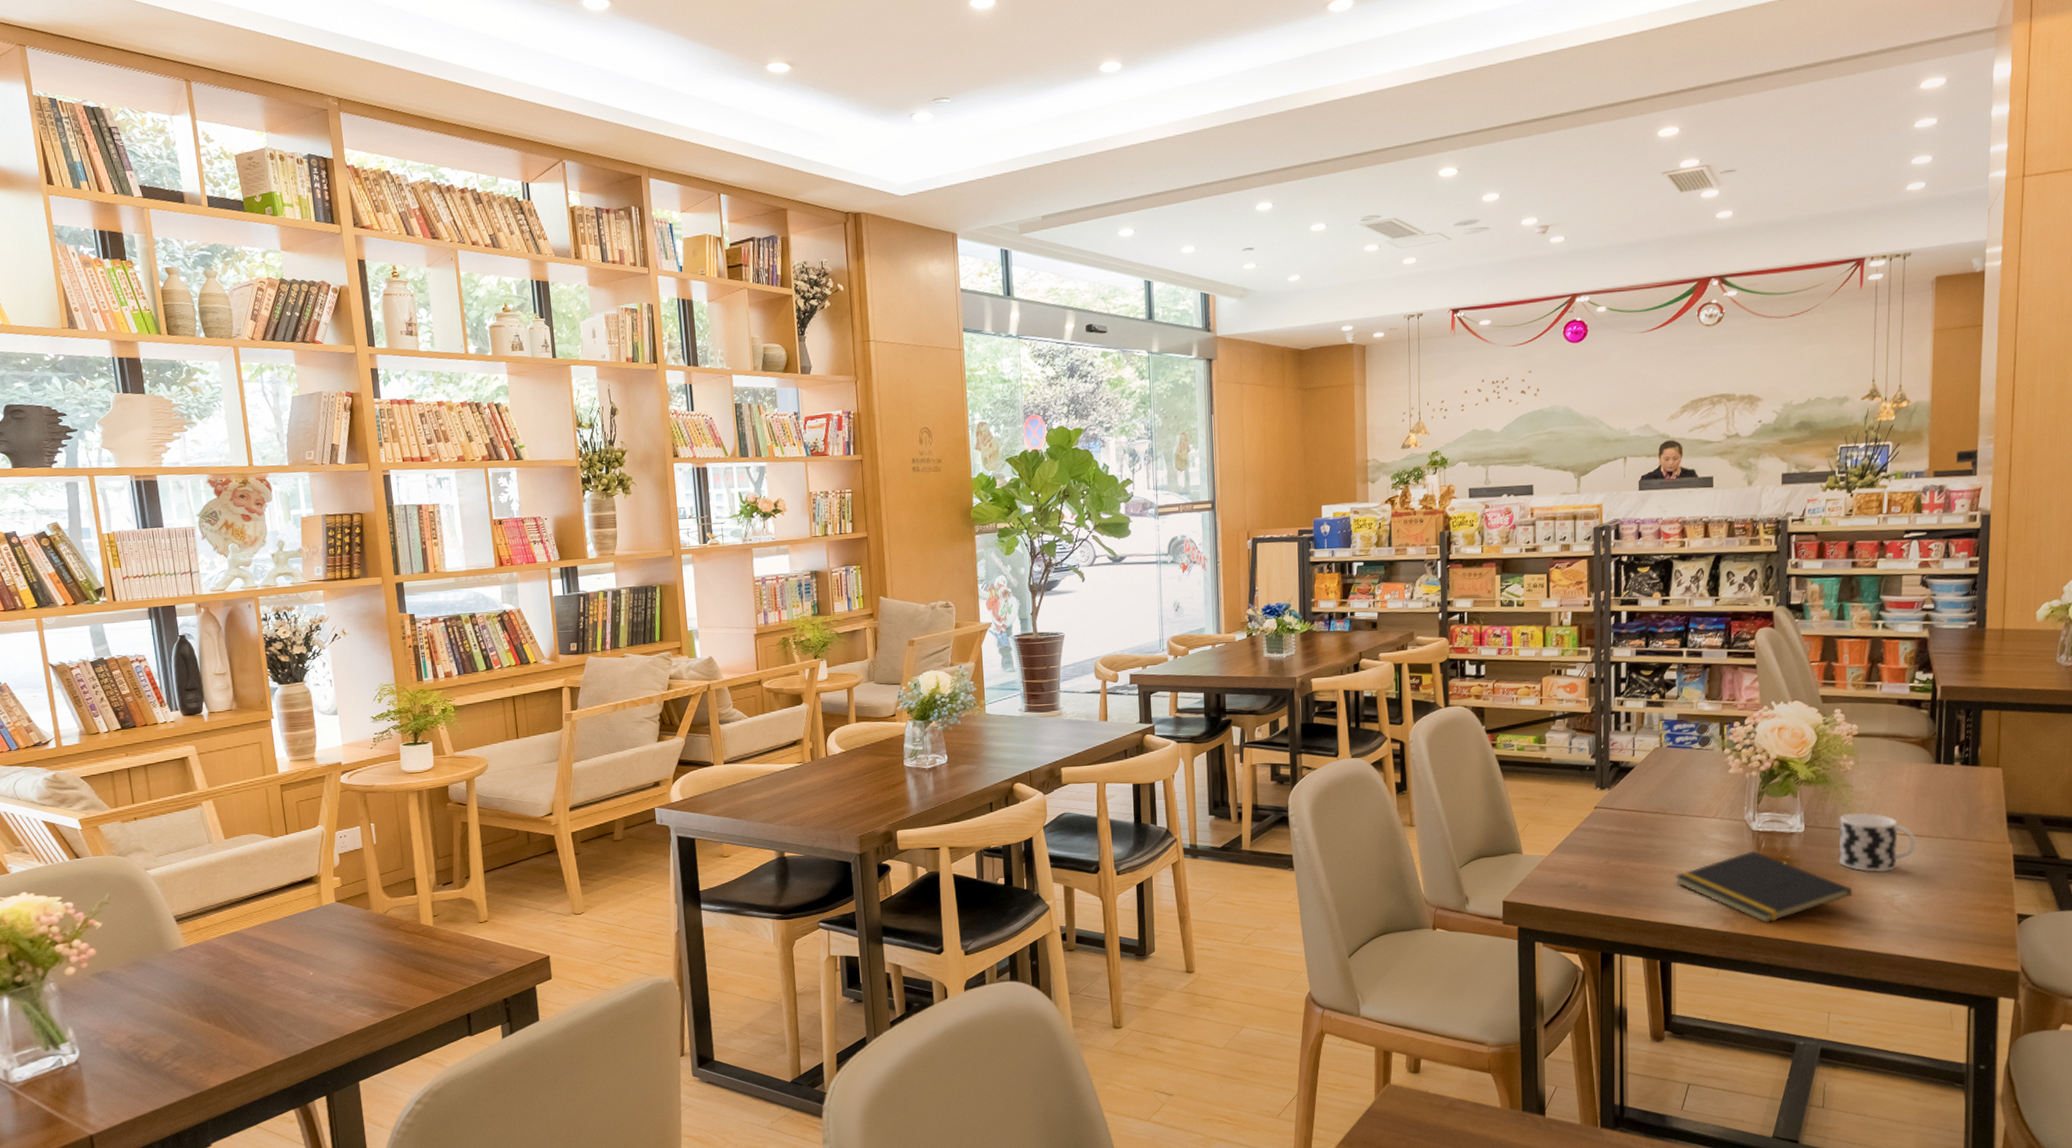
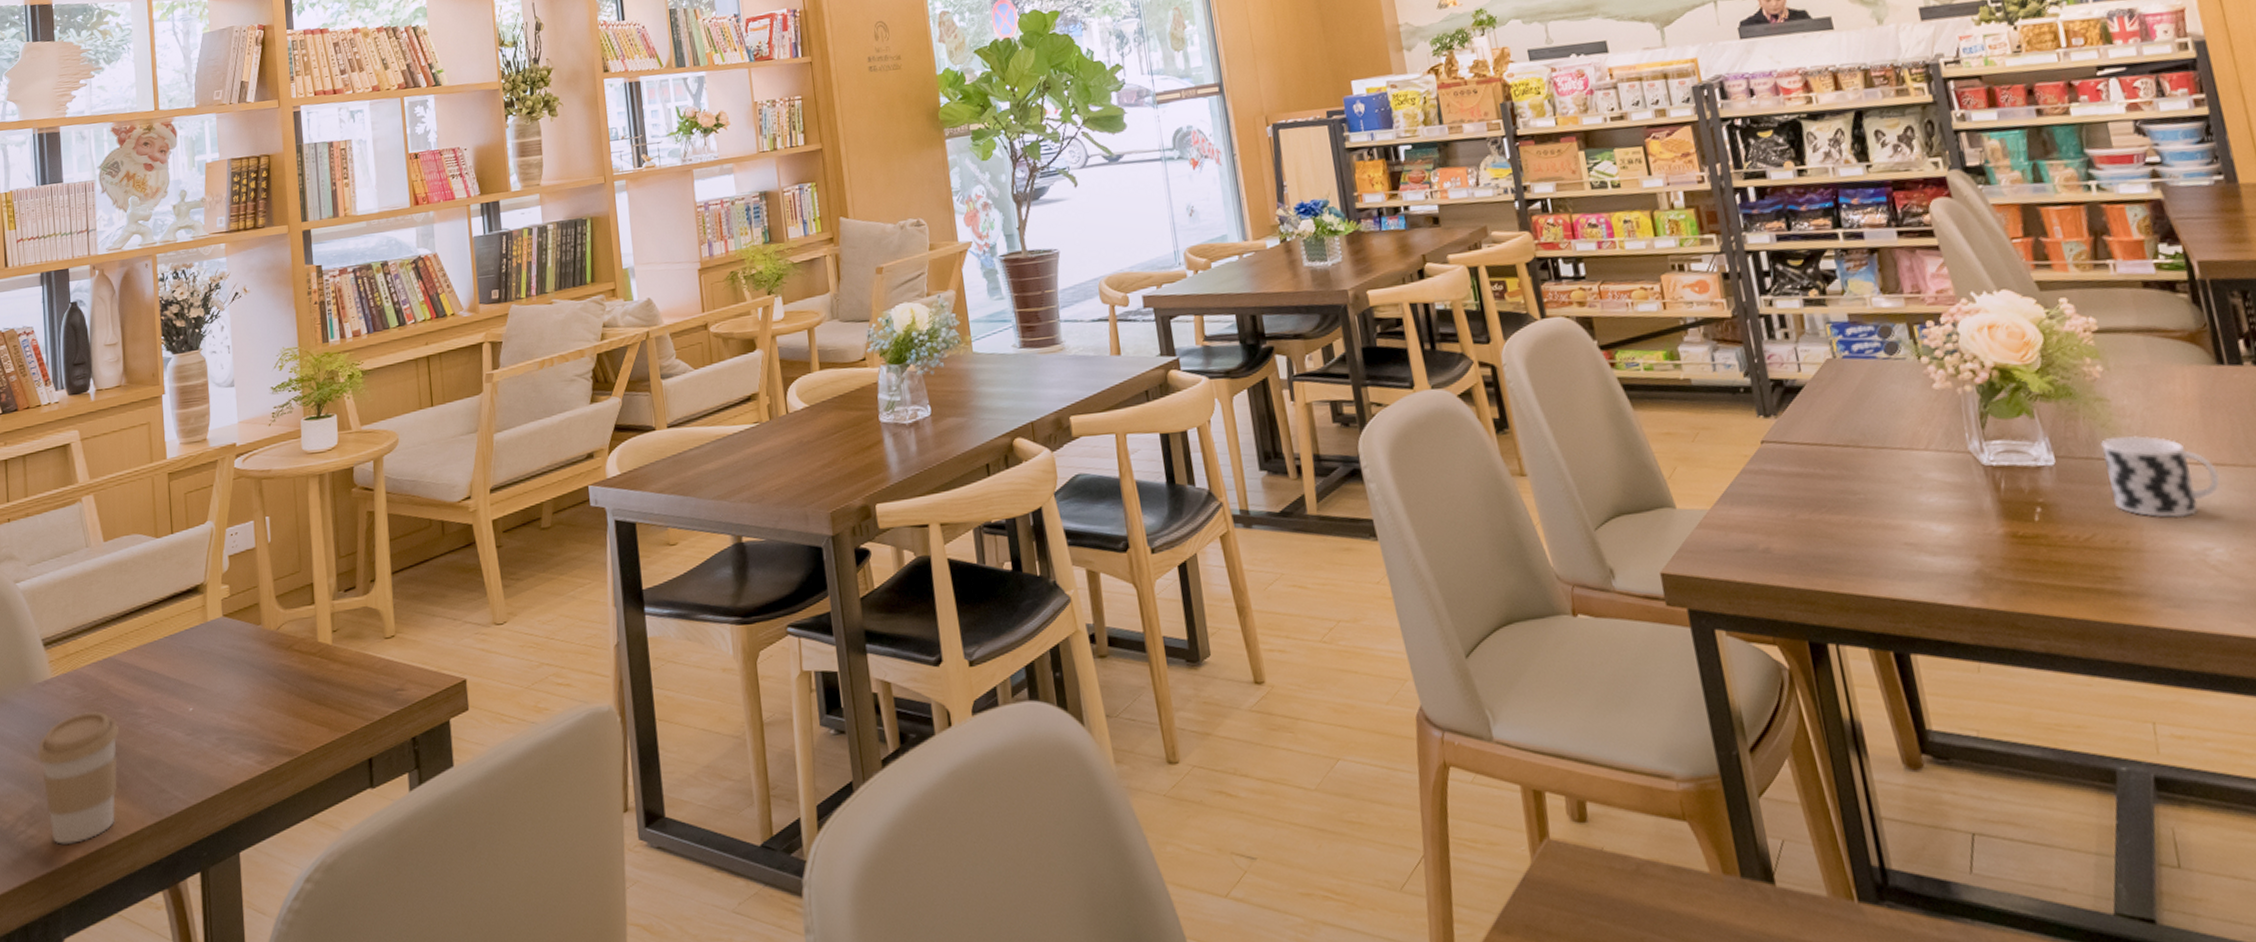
coffee cup: none [177,973,250,1074] -> present [38,710,119,844]
notepad: present [1674,850,1853,924] -> none [1888,492,2146,595]

